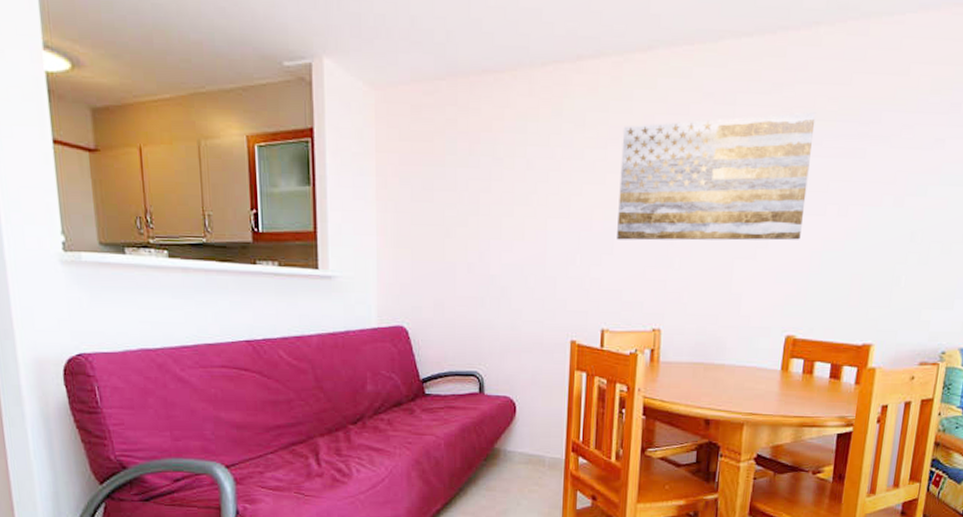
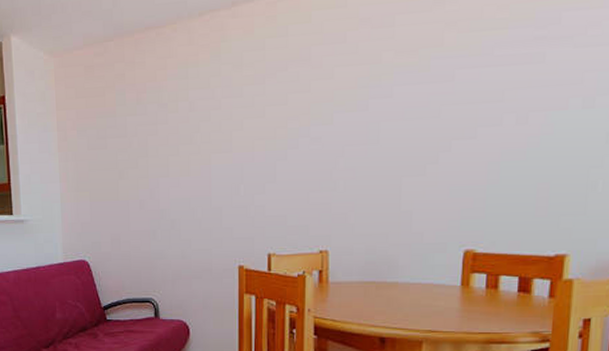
wall art: present [617,112,816,241] -> none [279,22,484,168]

